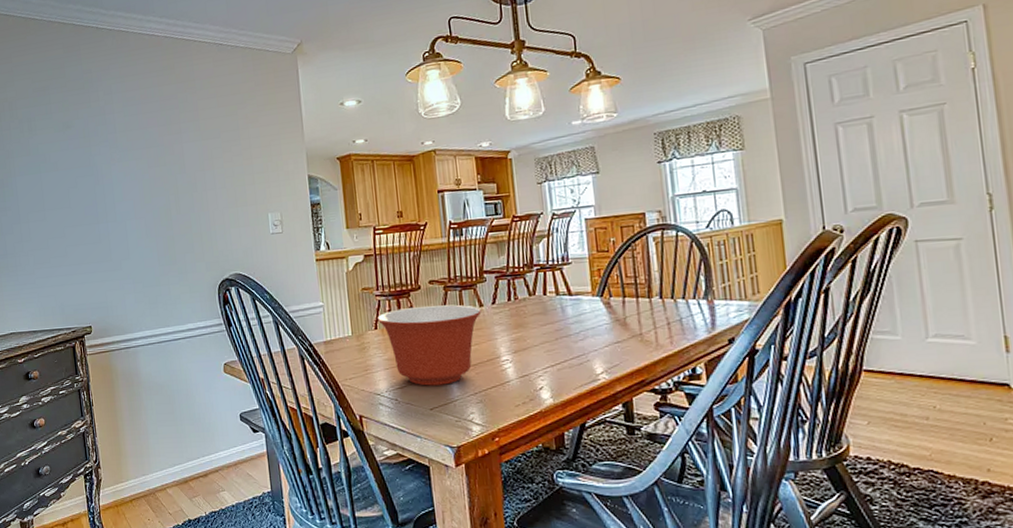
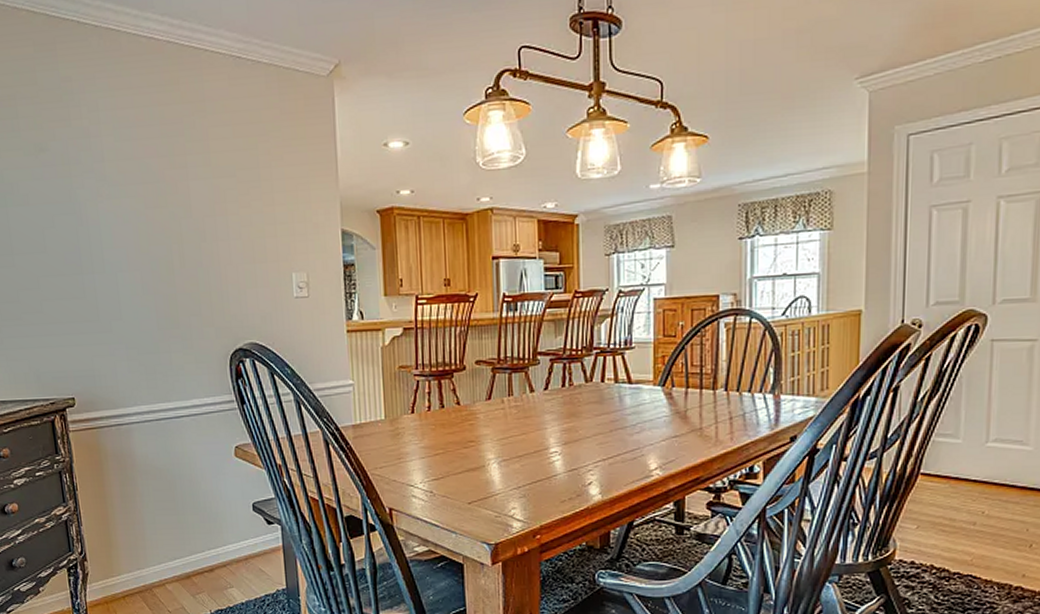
mixing bowl: present [376,304,482,386] -> none [414,388,532,478]

